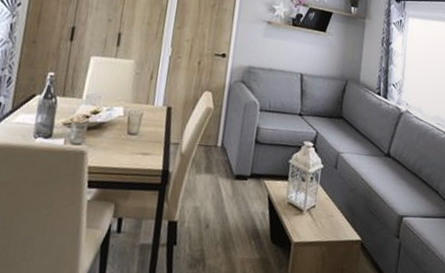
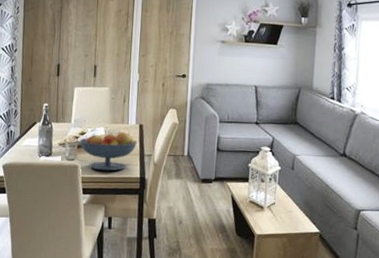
fruit bowl: none [90,113,163,161] -> present [79,131,137,171]

